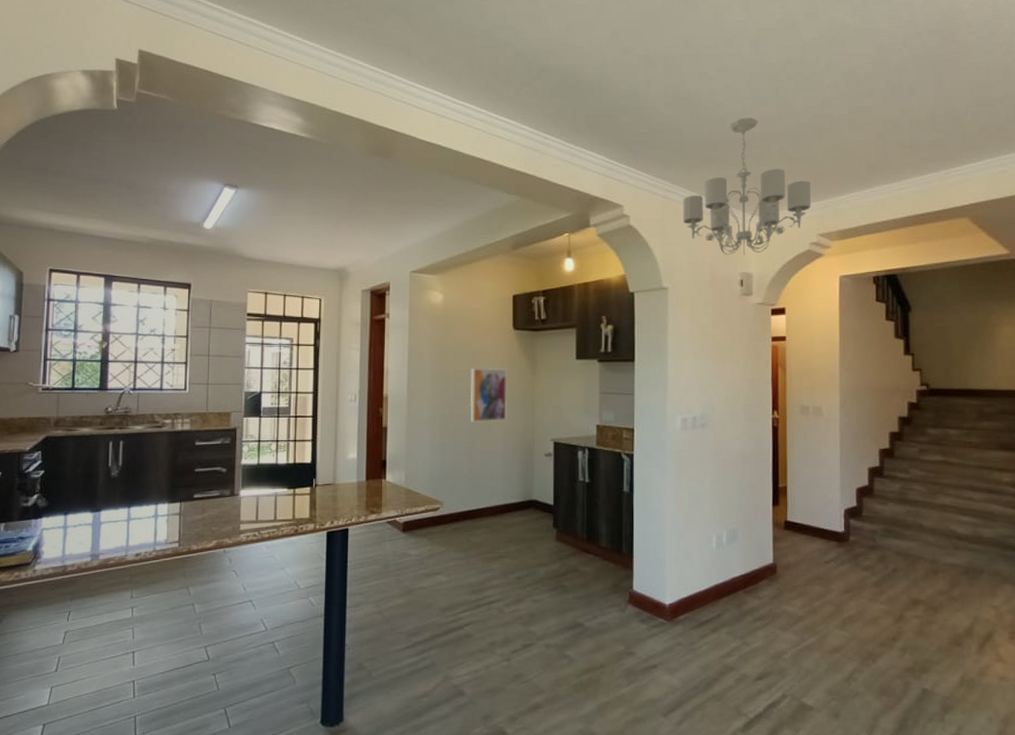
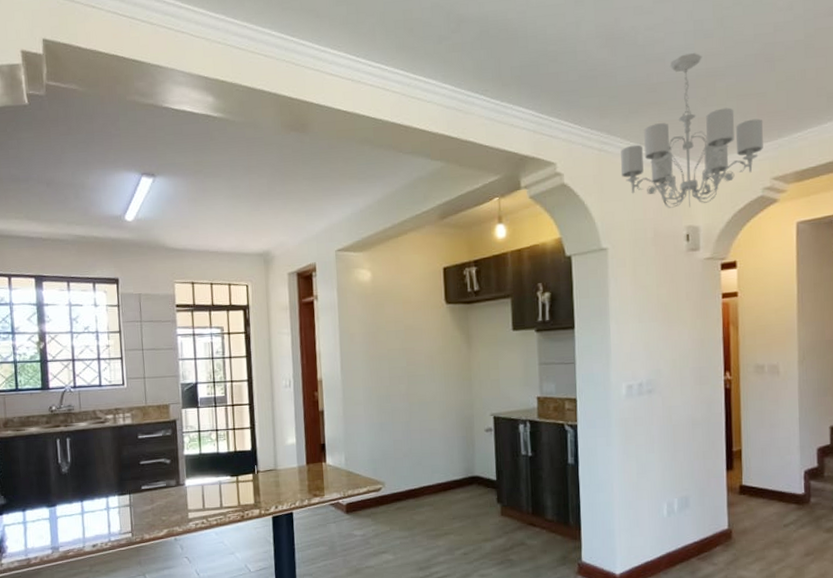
wall art: present [470,367,508,422] -> none [404,344,444,401]

